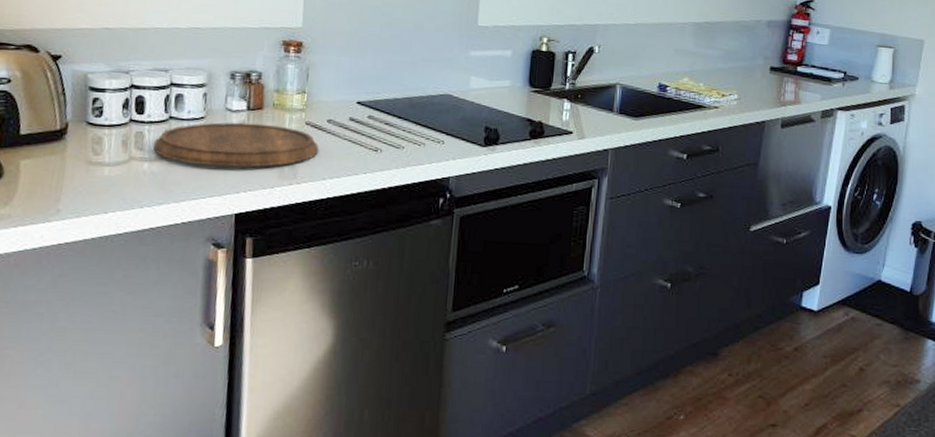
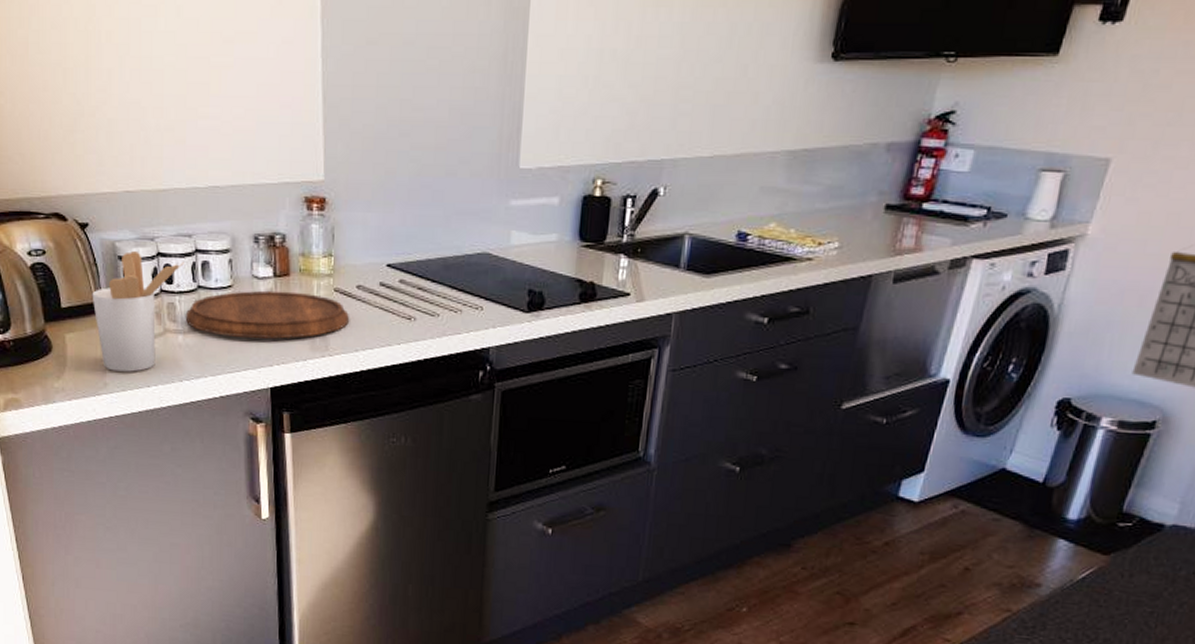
utensil holder: none [55,82,158,199] -> present [92,250,184,372]

